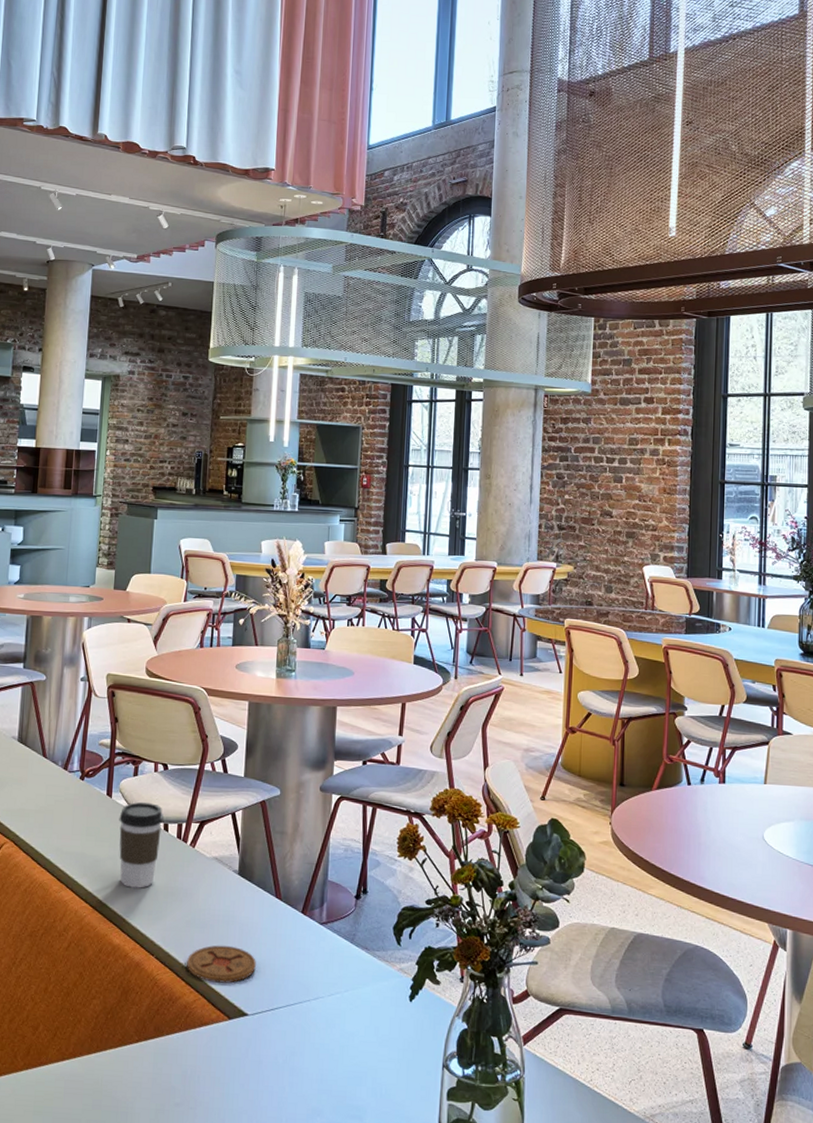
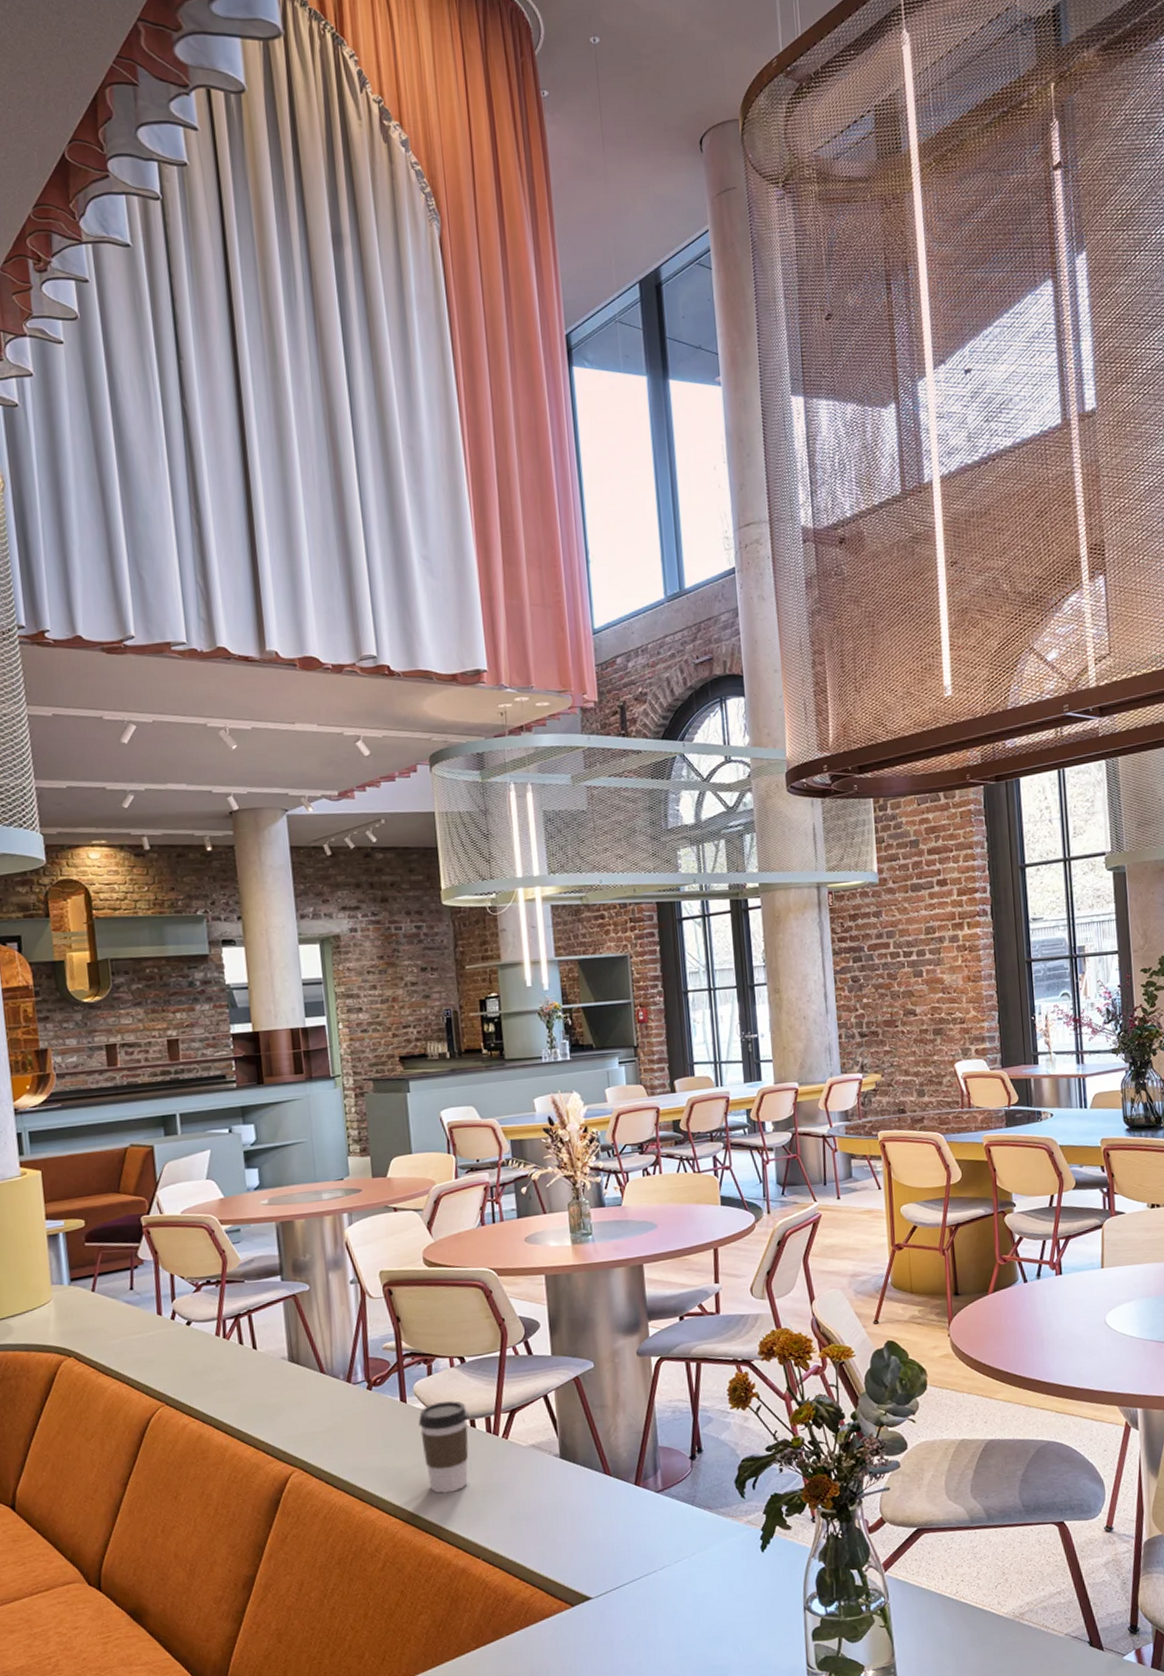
coaster: present [187,945,256,983] -> none [517,1532,593,1573]

